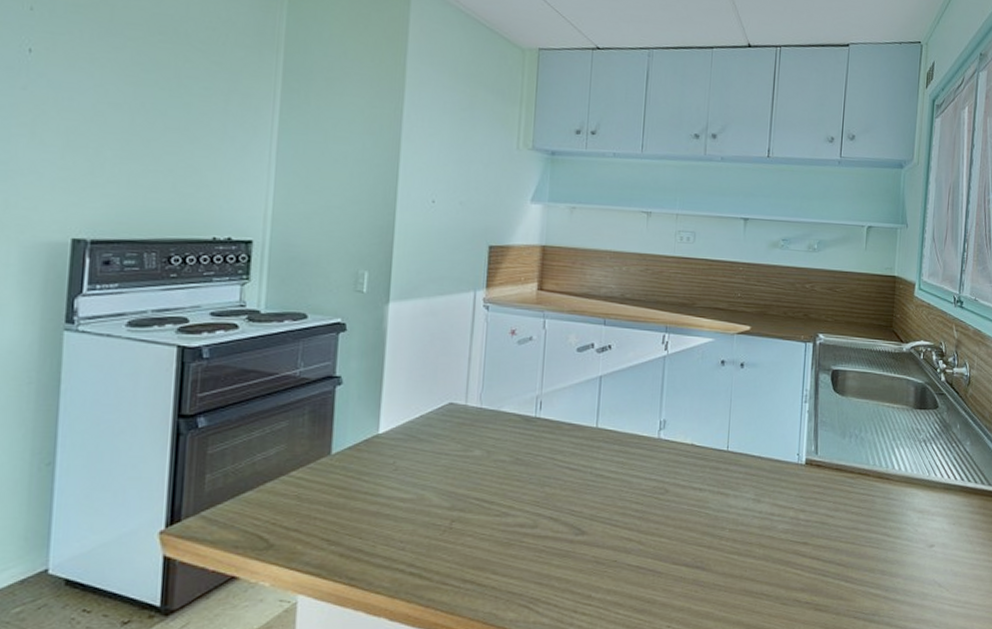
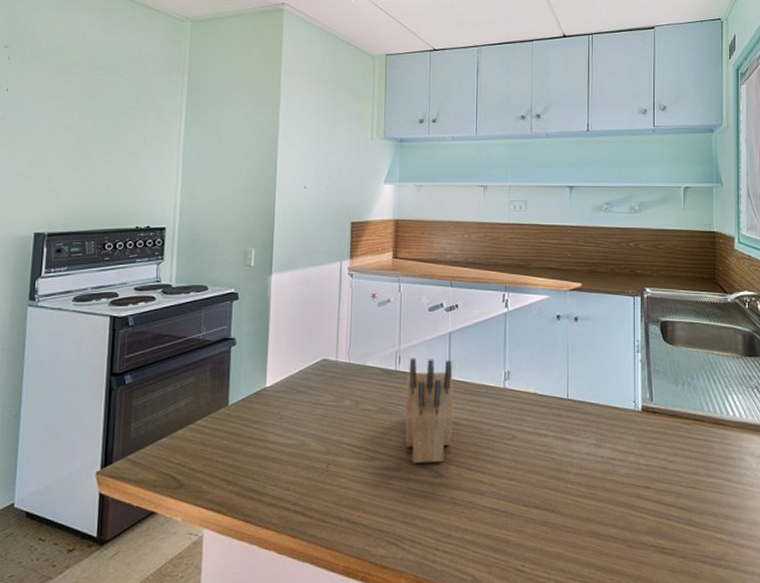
knife block: none [543,403,602,521] -> present [405,358,454,464]

